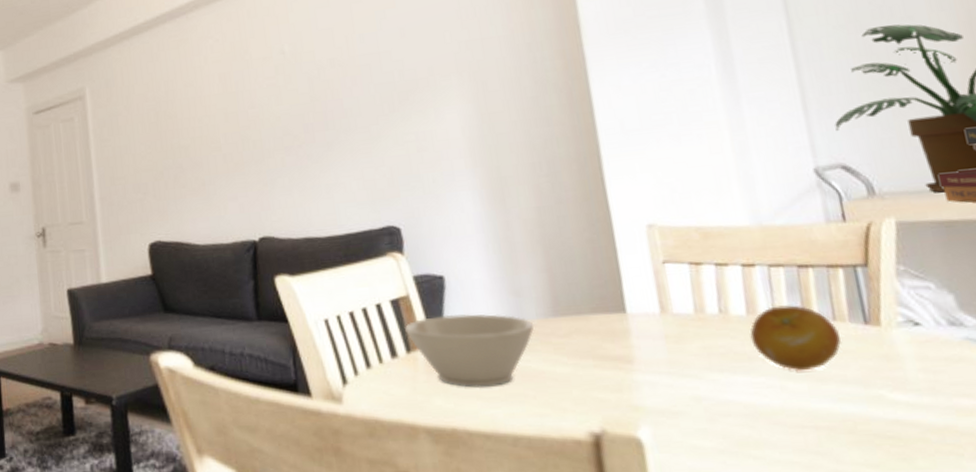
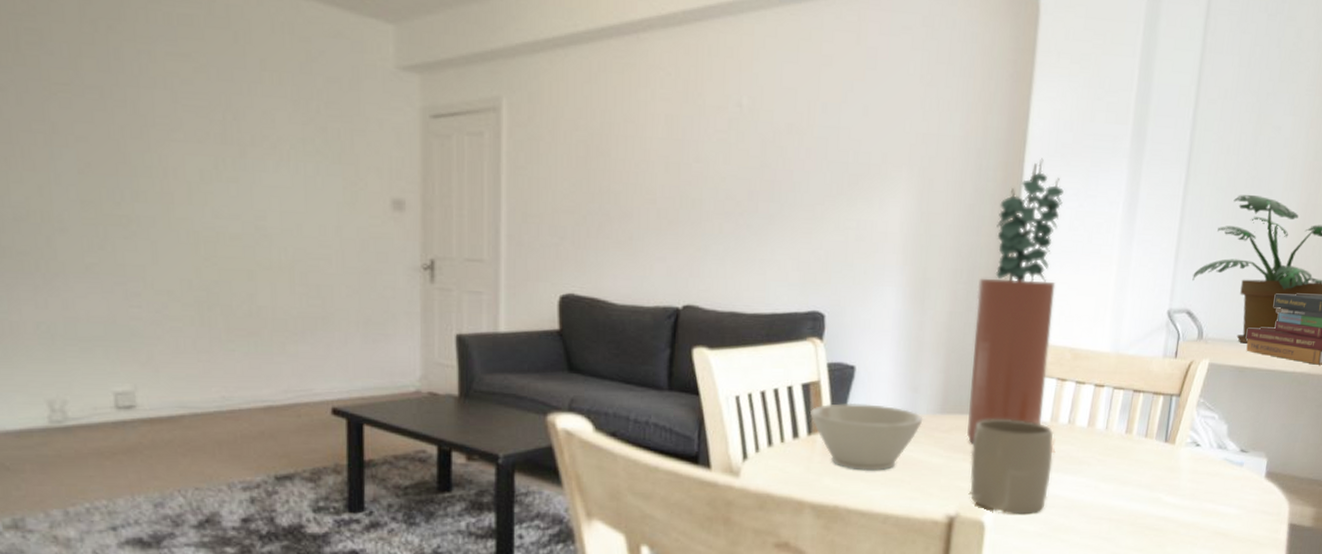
vase: none [562,38,684,349] -> present [967,158,1064,445]
mug: none [599,314,719,427] -> present [969,419,1054,513]
fruit: present [750,305,842,370] -> none [1085,422,1146,474]

